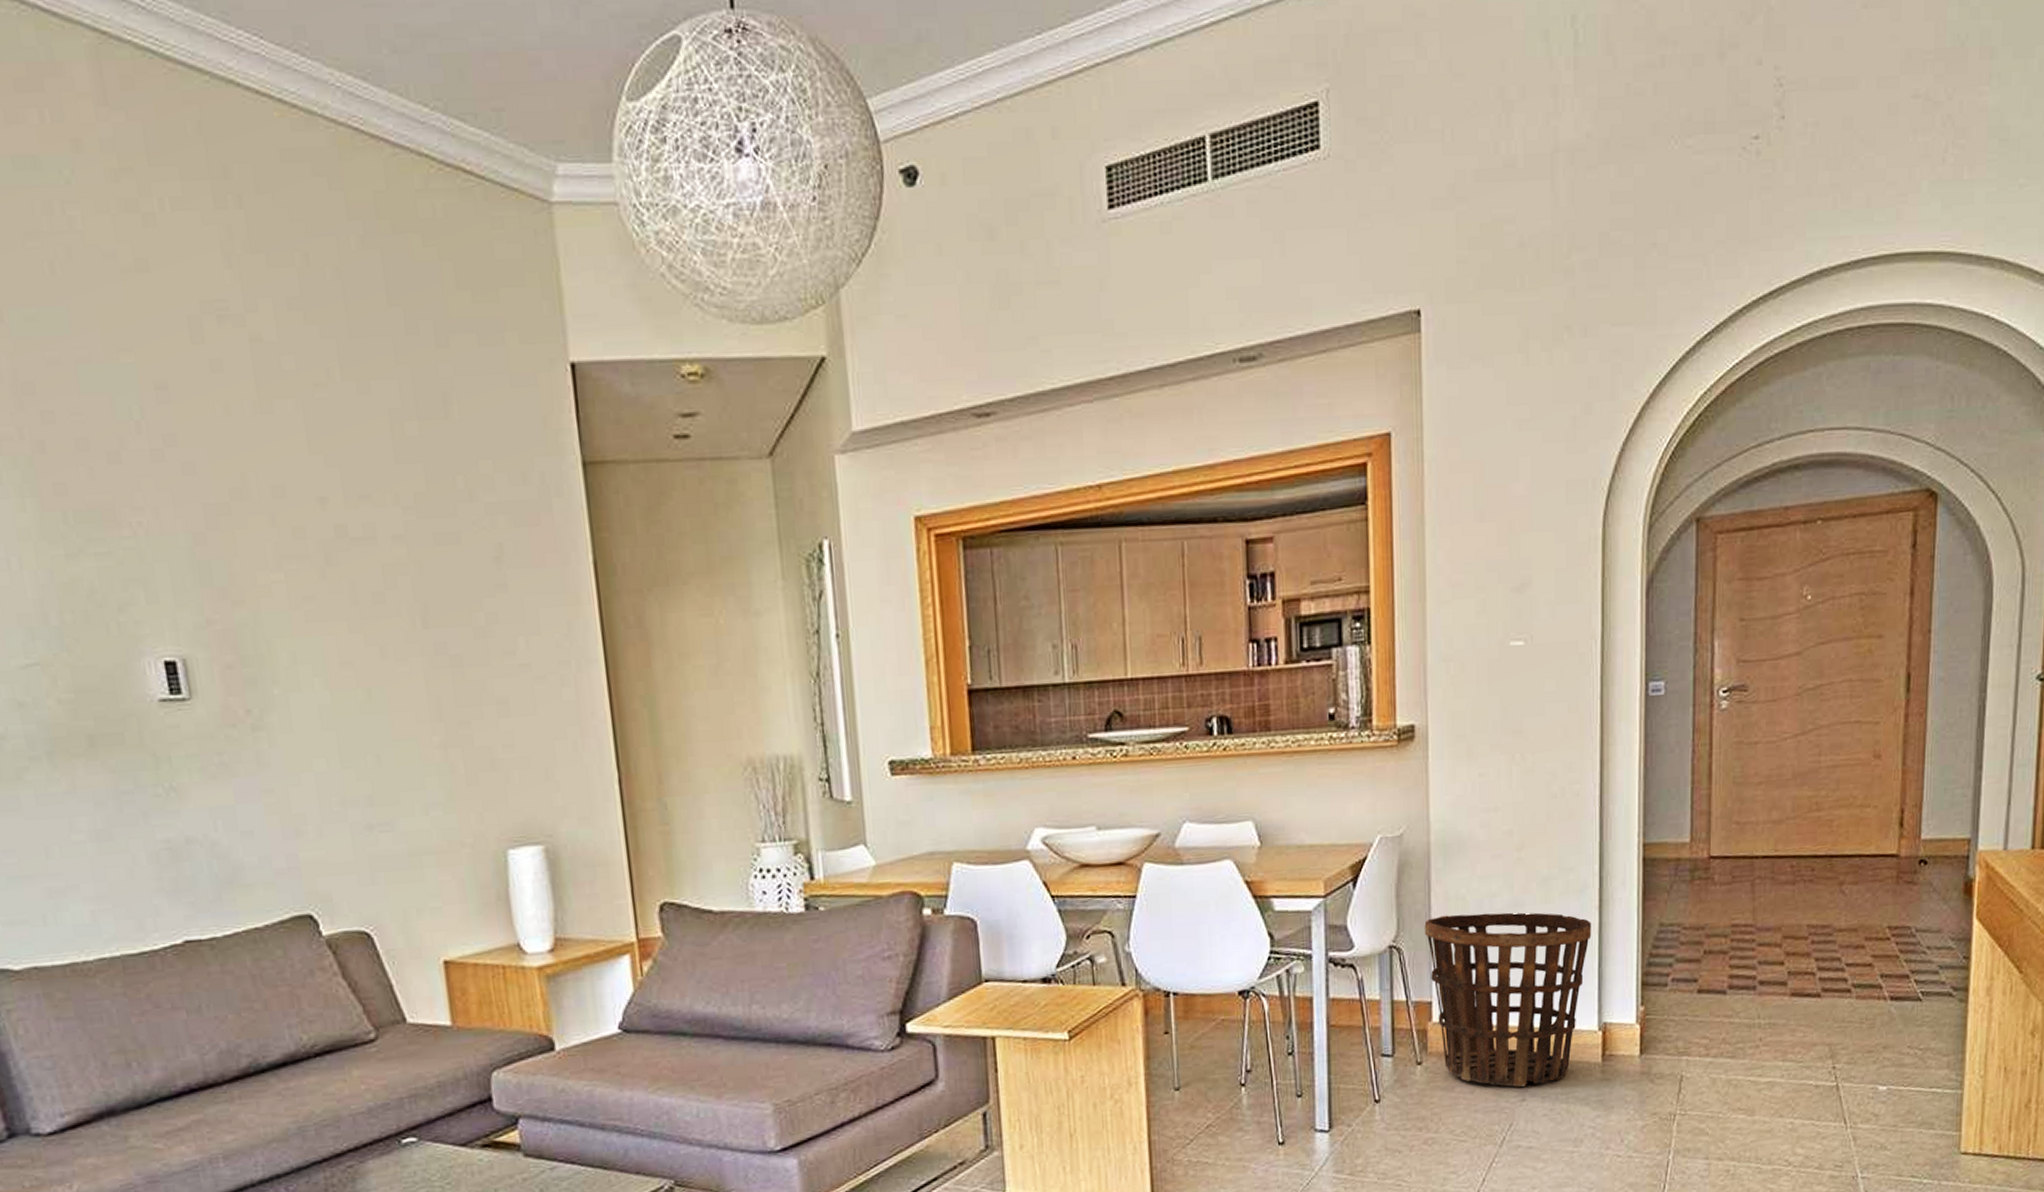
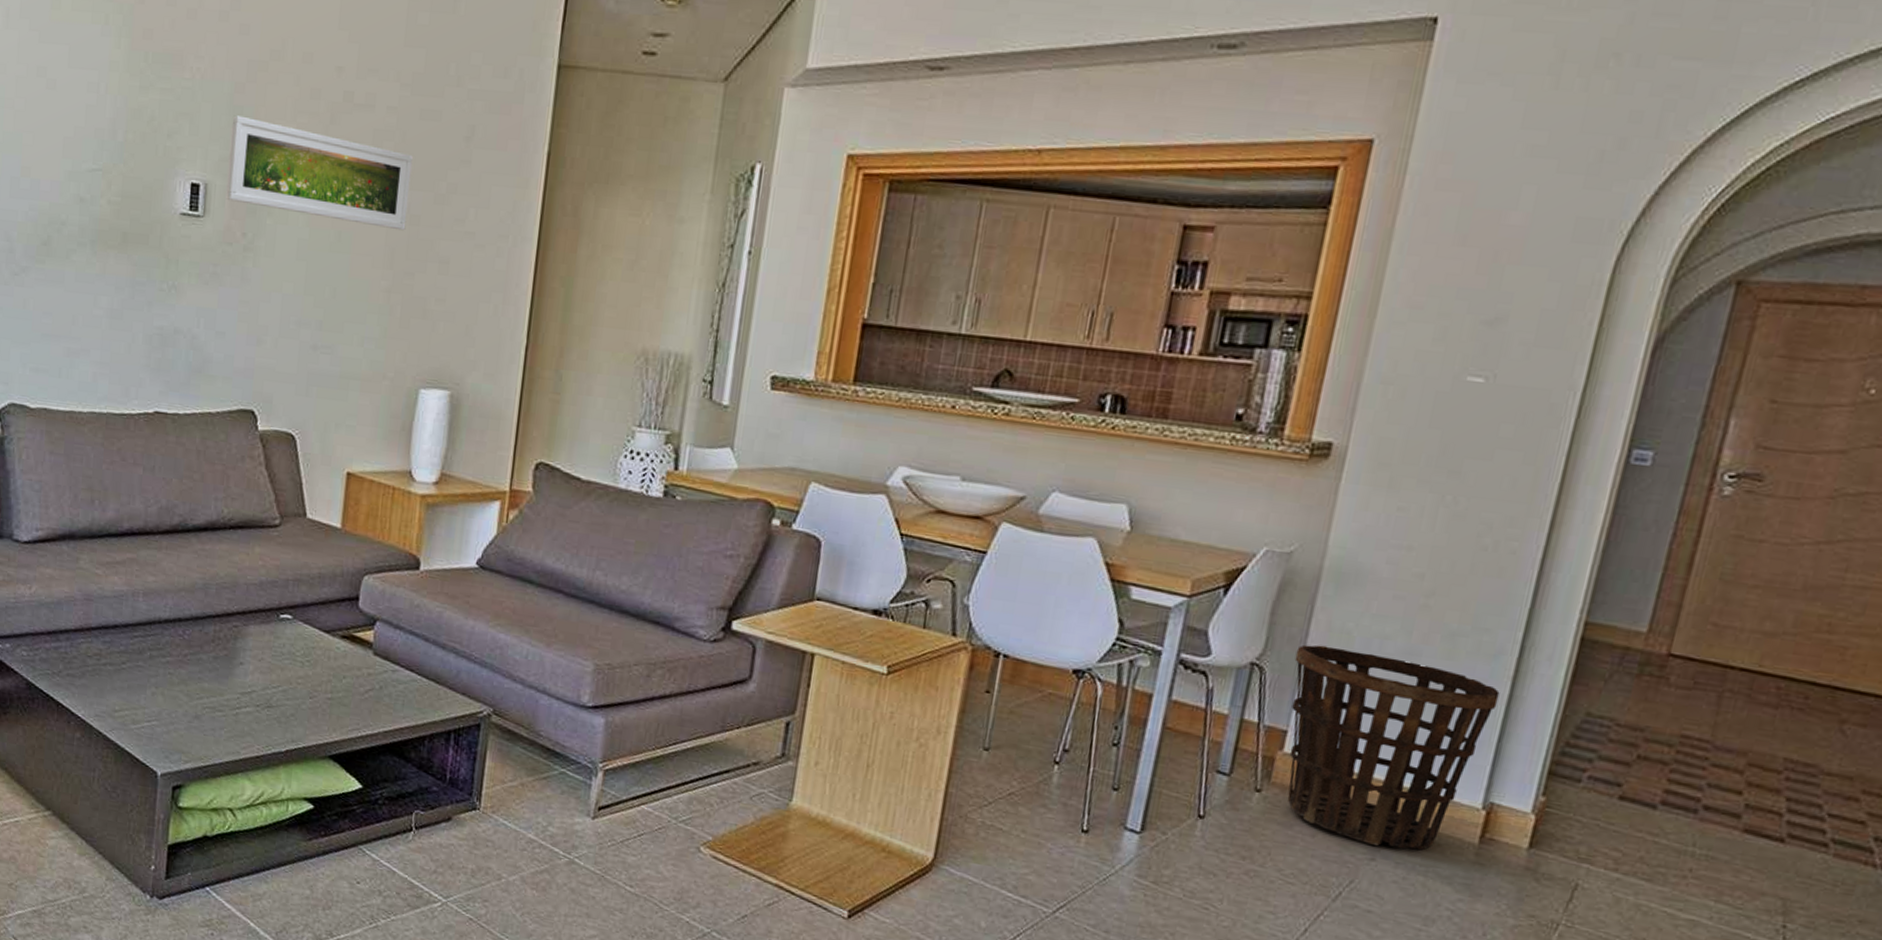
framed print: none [200,572,448,676] -> present [226,115,413,231]

